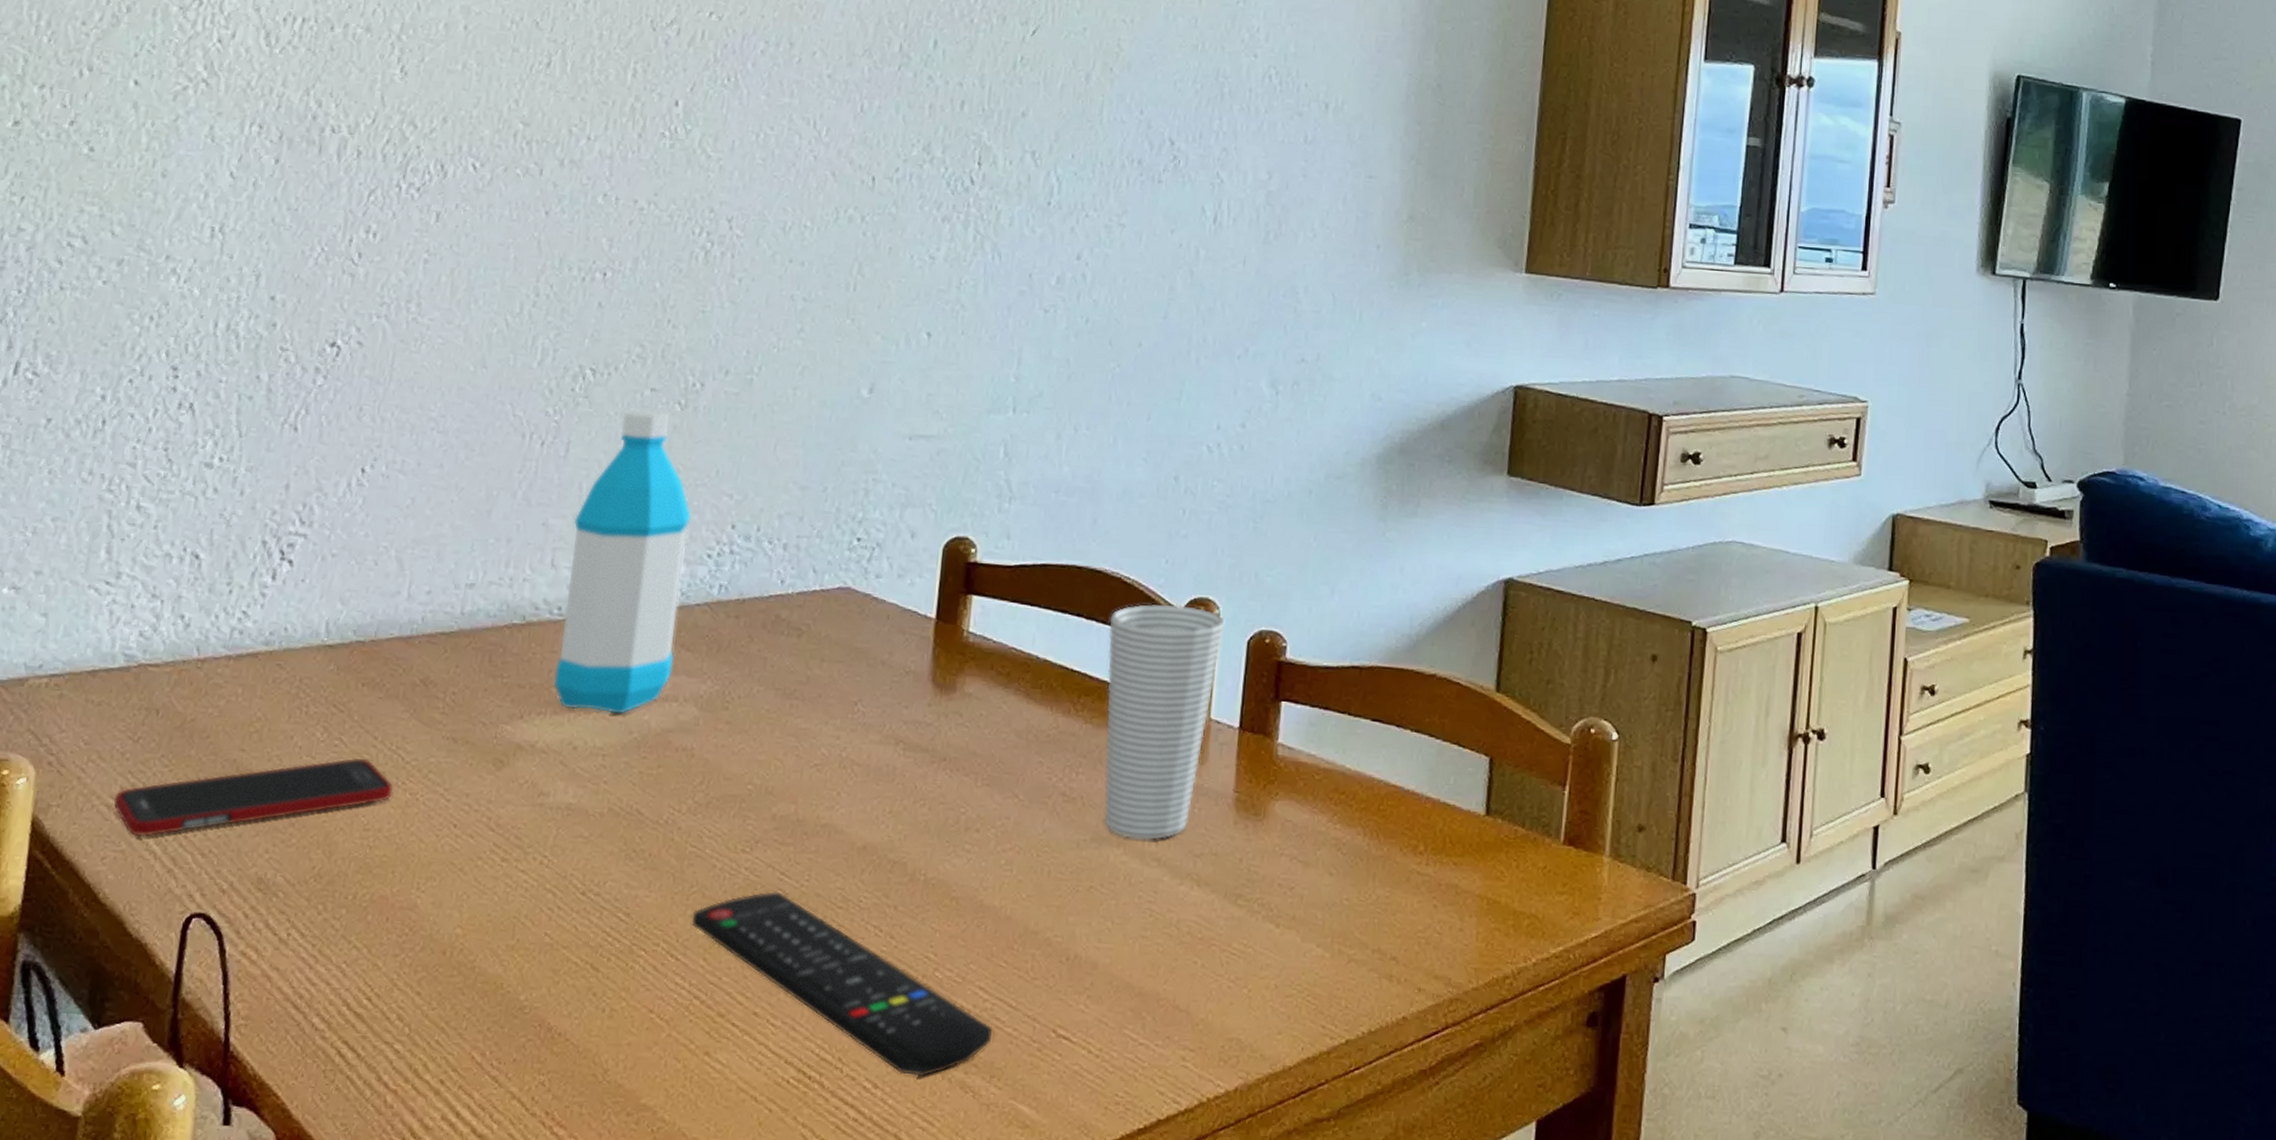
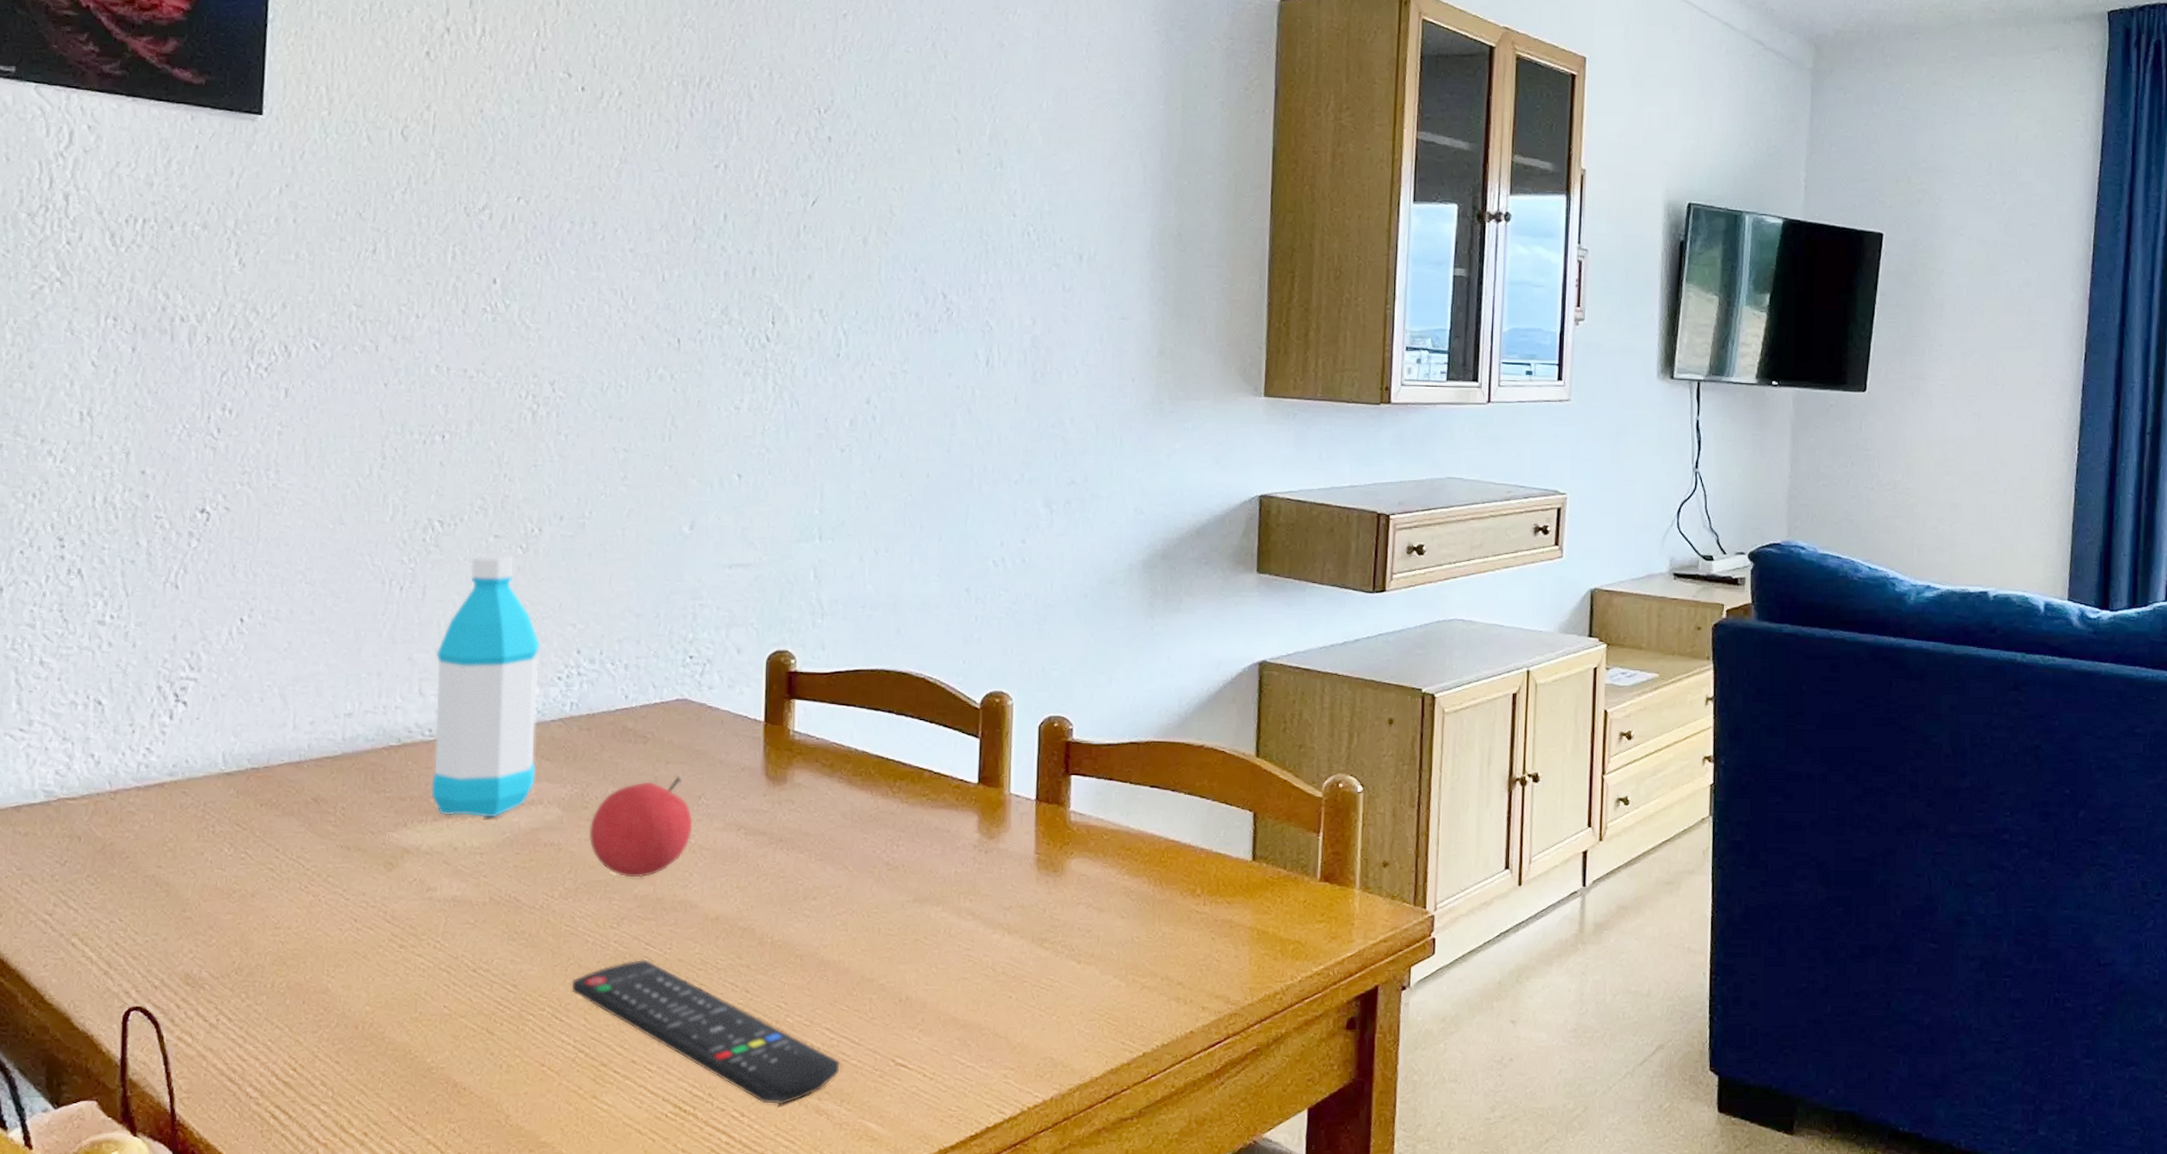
cell phone: present [113,758,393,838] -> none [49,869,298,946]
fruit: none [726,677,846,795] -> present [589,776,693,878]
cup: present [1104,604,1225,840] -> none [917,698,1018,898]

